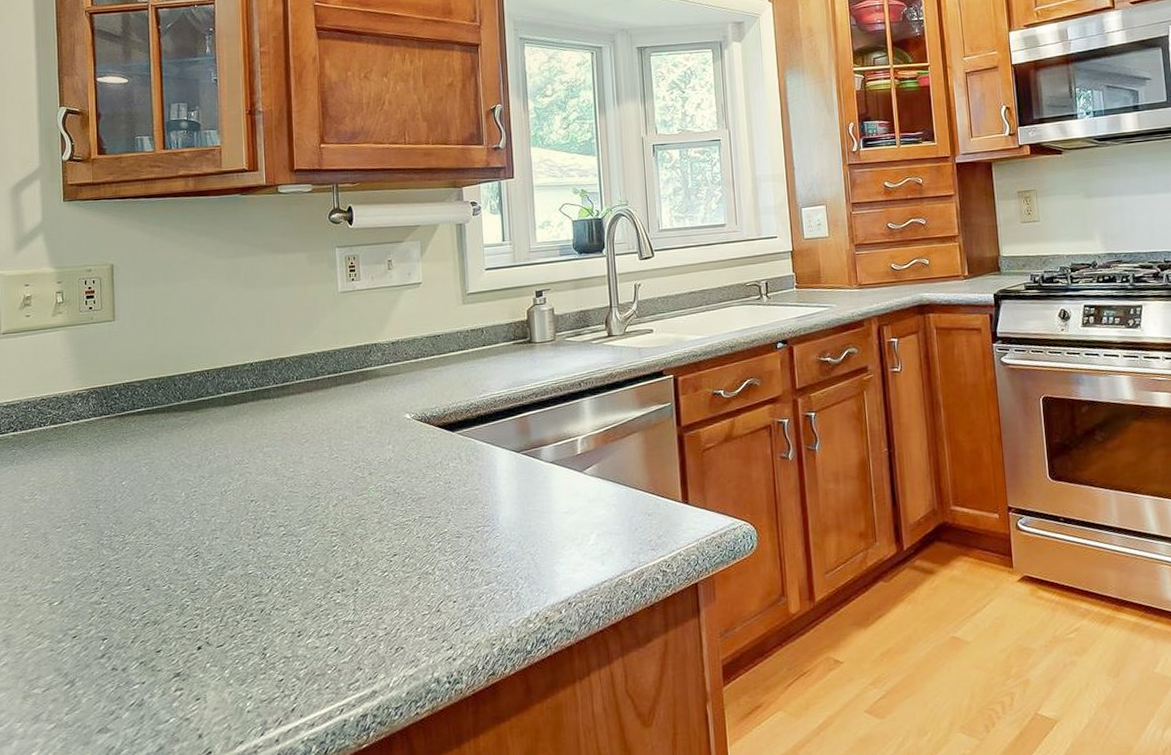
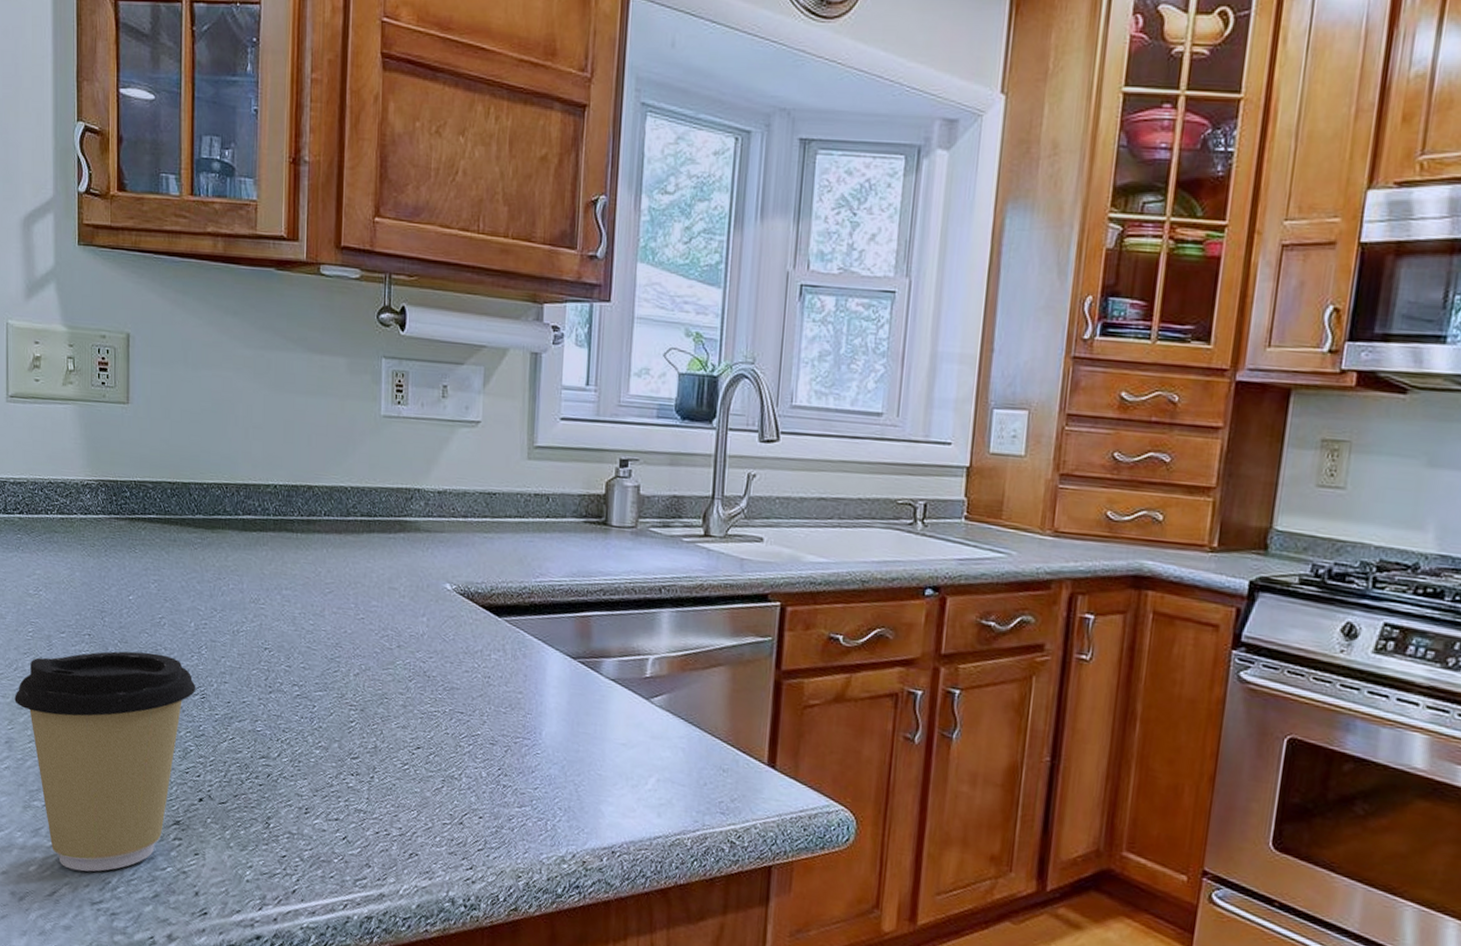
coffee cup: none [12,526,190,746] -> present [14,651,196,872]

